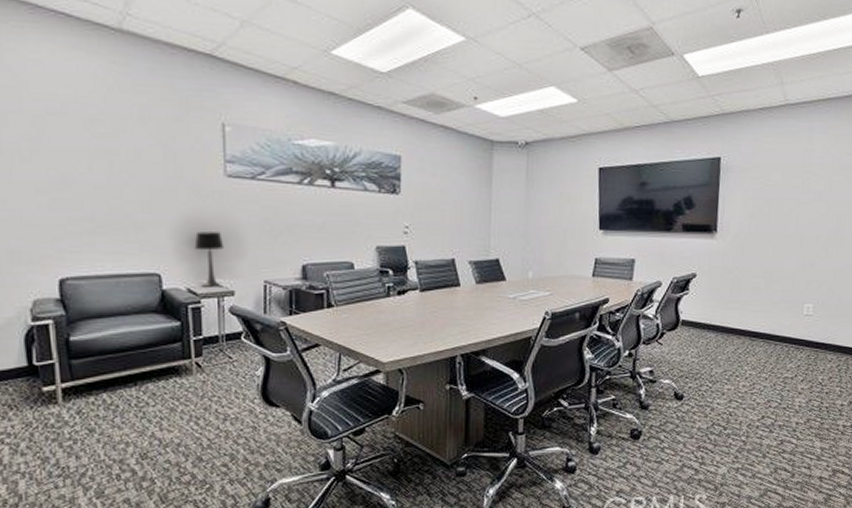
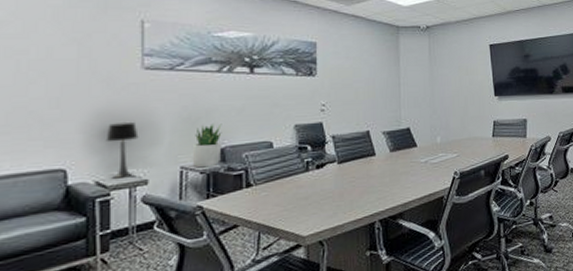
planter: none [276,239,304,284] -> present [193,123,222,168]

